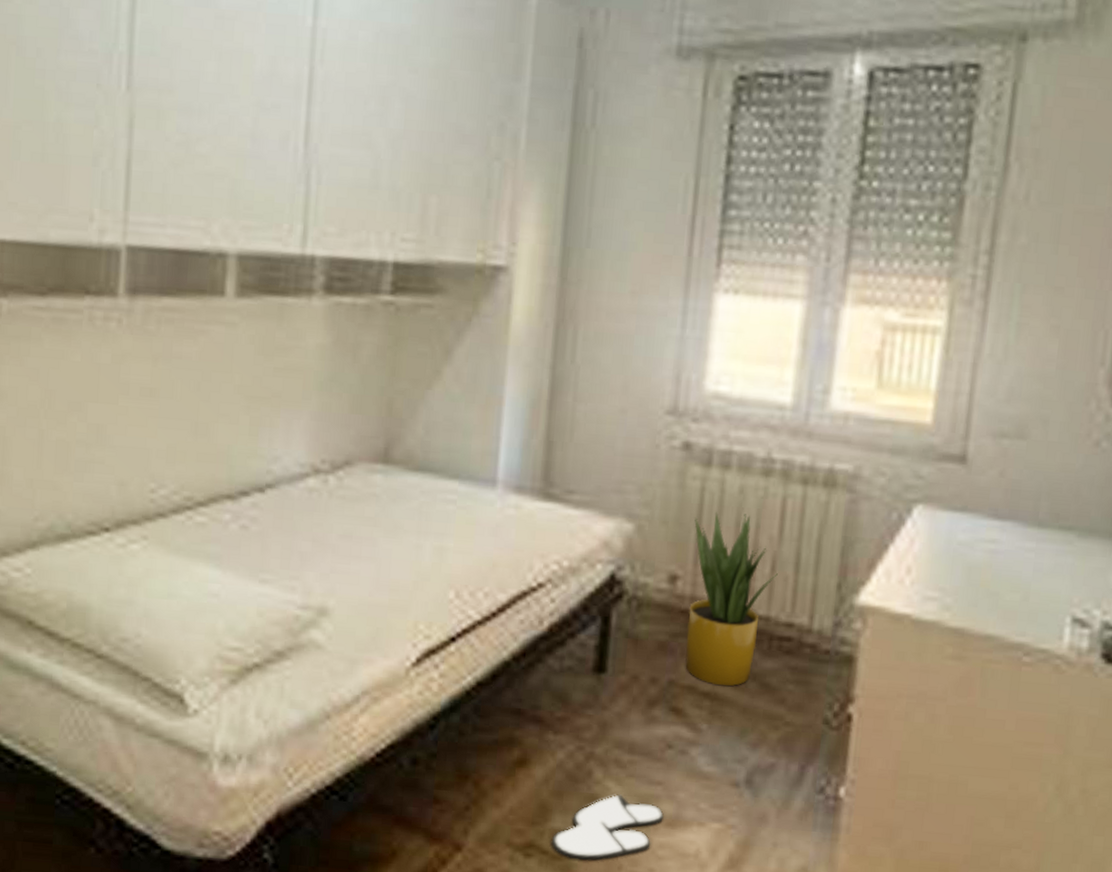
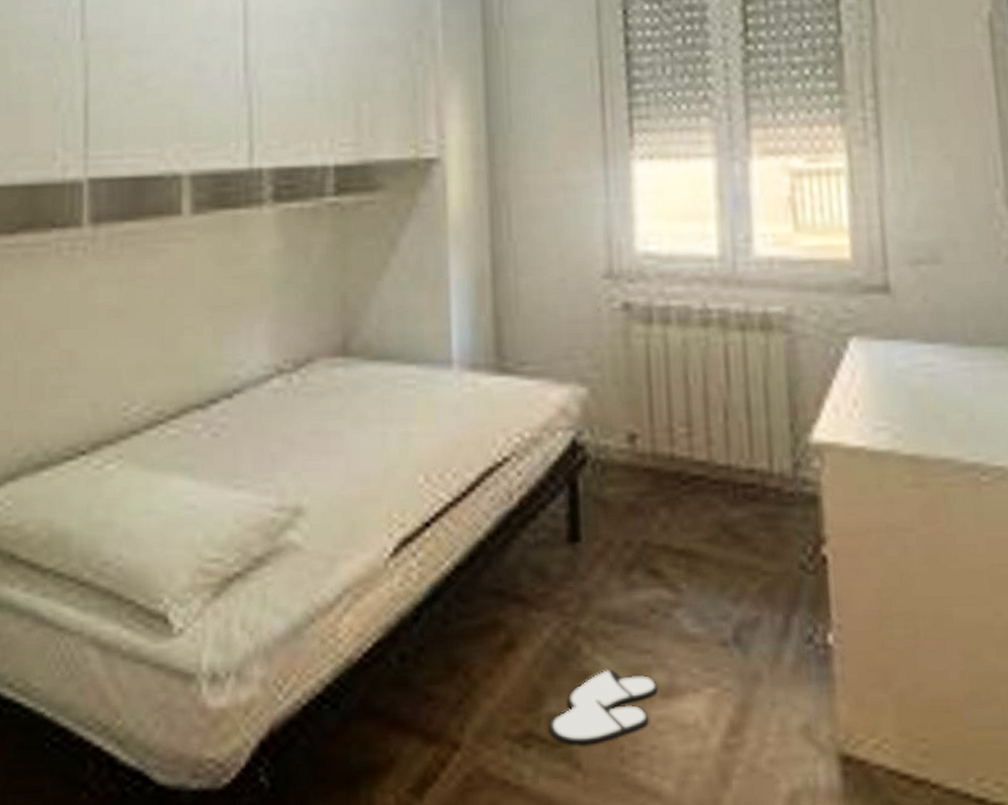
planter: present [684,511,778,687] -> none [644,366,731,542]

